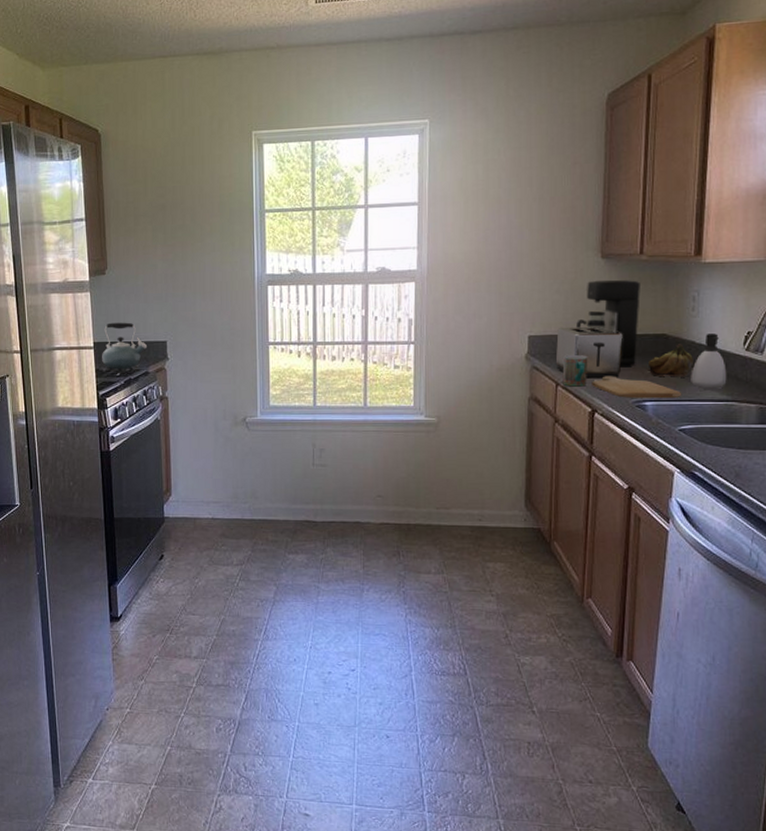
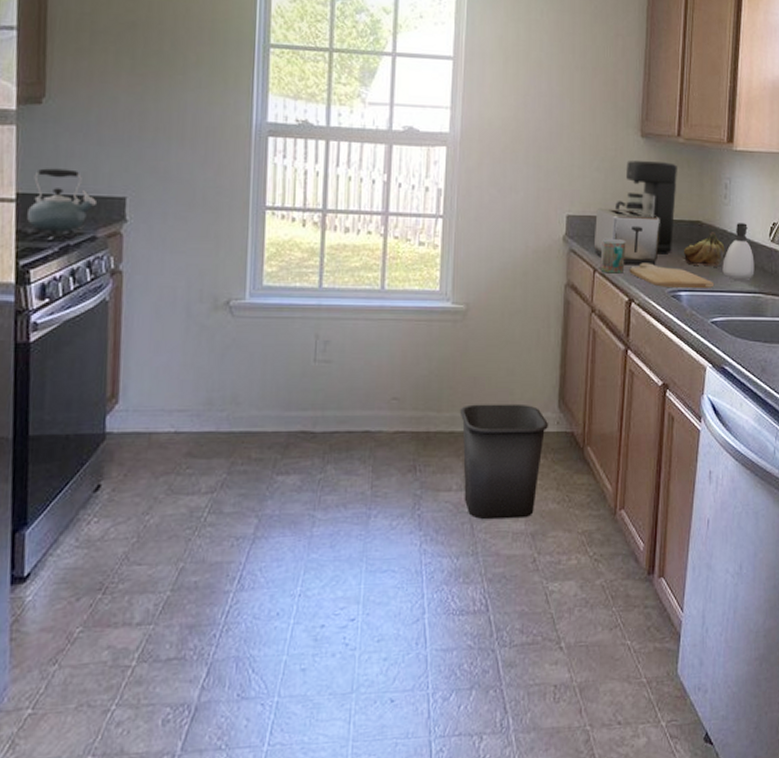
waste bin: none [435,502,516,600] -> present [459,403,548,520]

